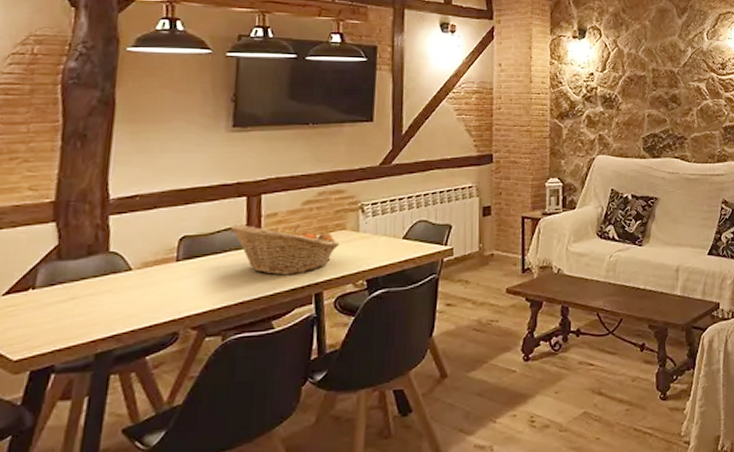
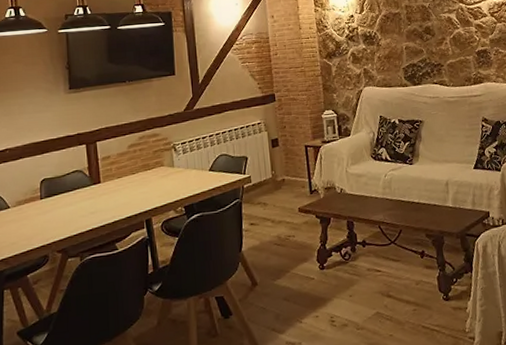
fruit basket: present [230,224,340,276] -> none [76,164,160,207]

